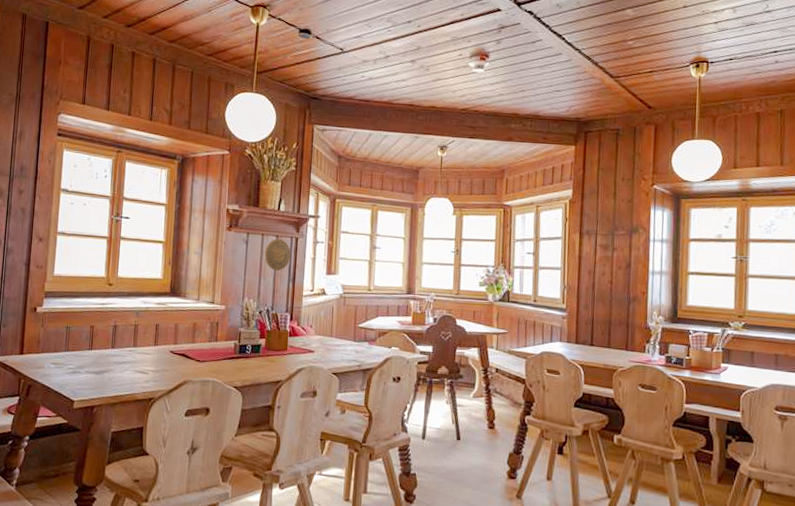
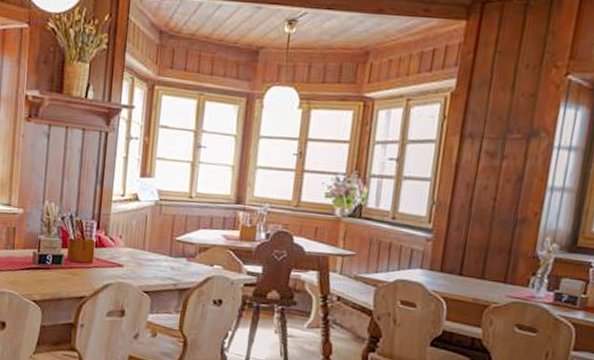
decorative plate: present [264,238,291,271] -> none [68,132,100,171]

